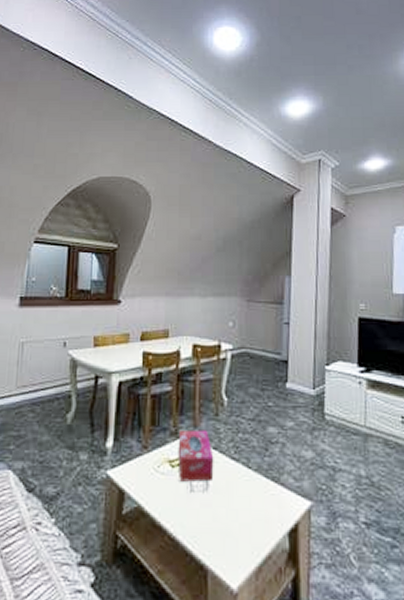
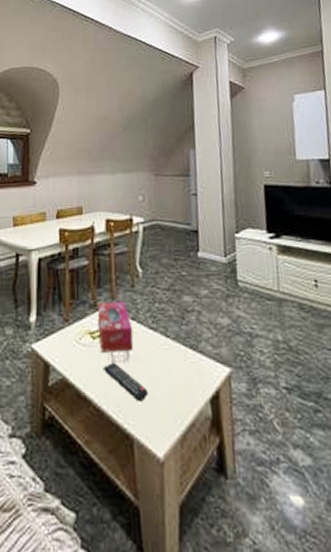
remote control: none [180,492,225,533] -> present [102,362,148,402]

